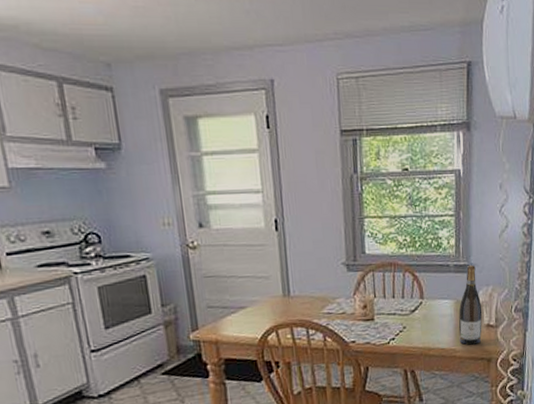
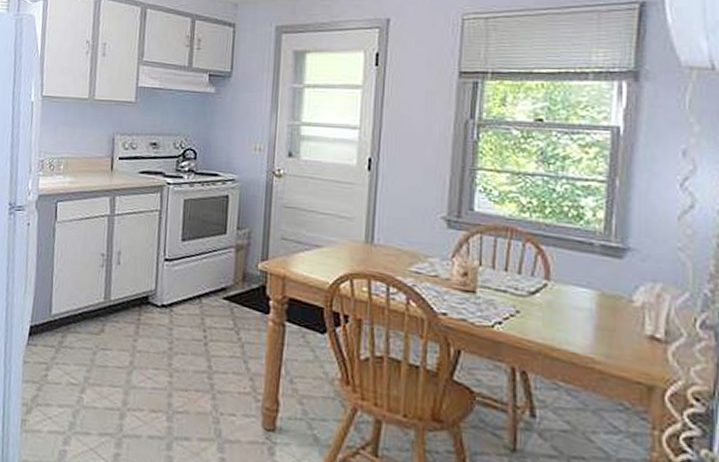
wine bottle: present [458,264,483,345] -> none [601,248,643,360]

